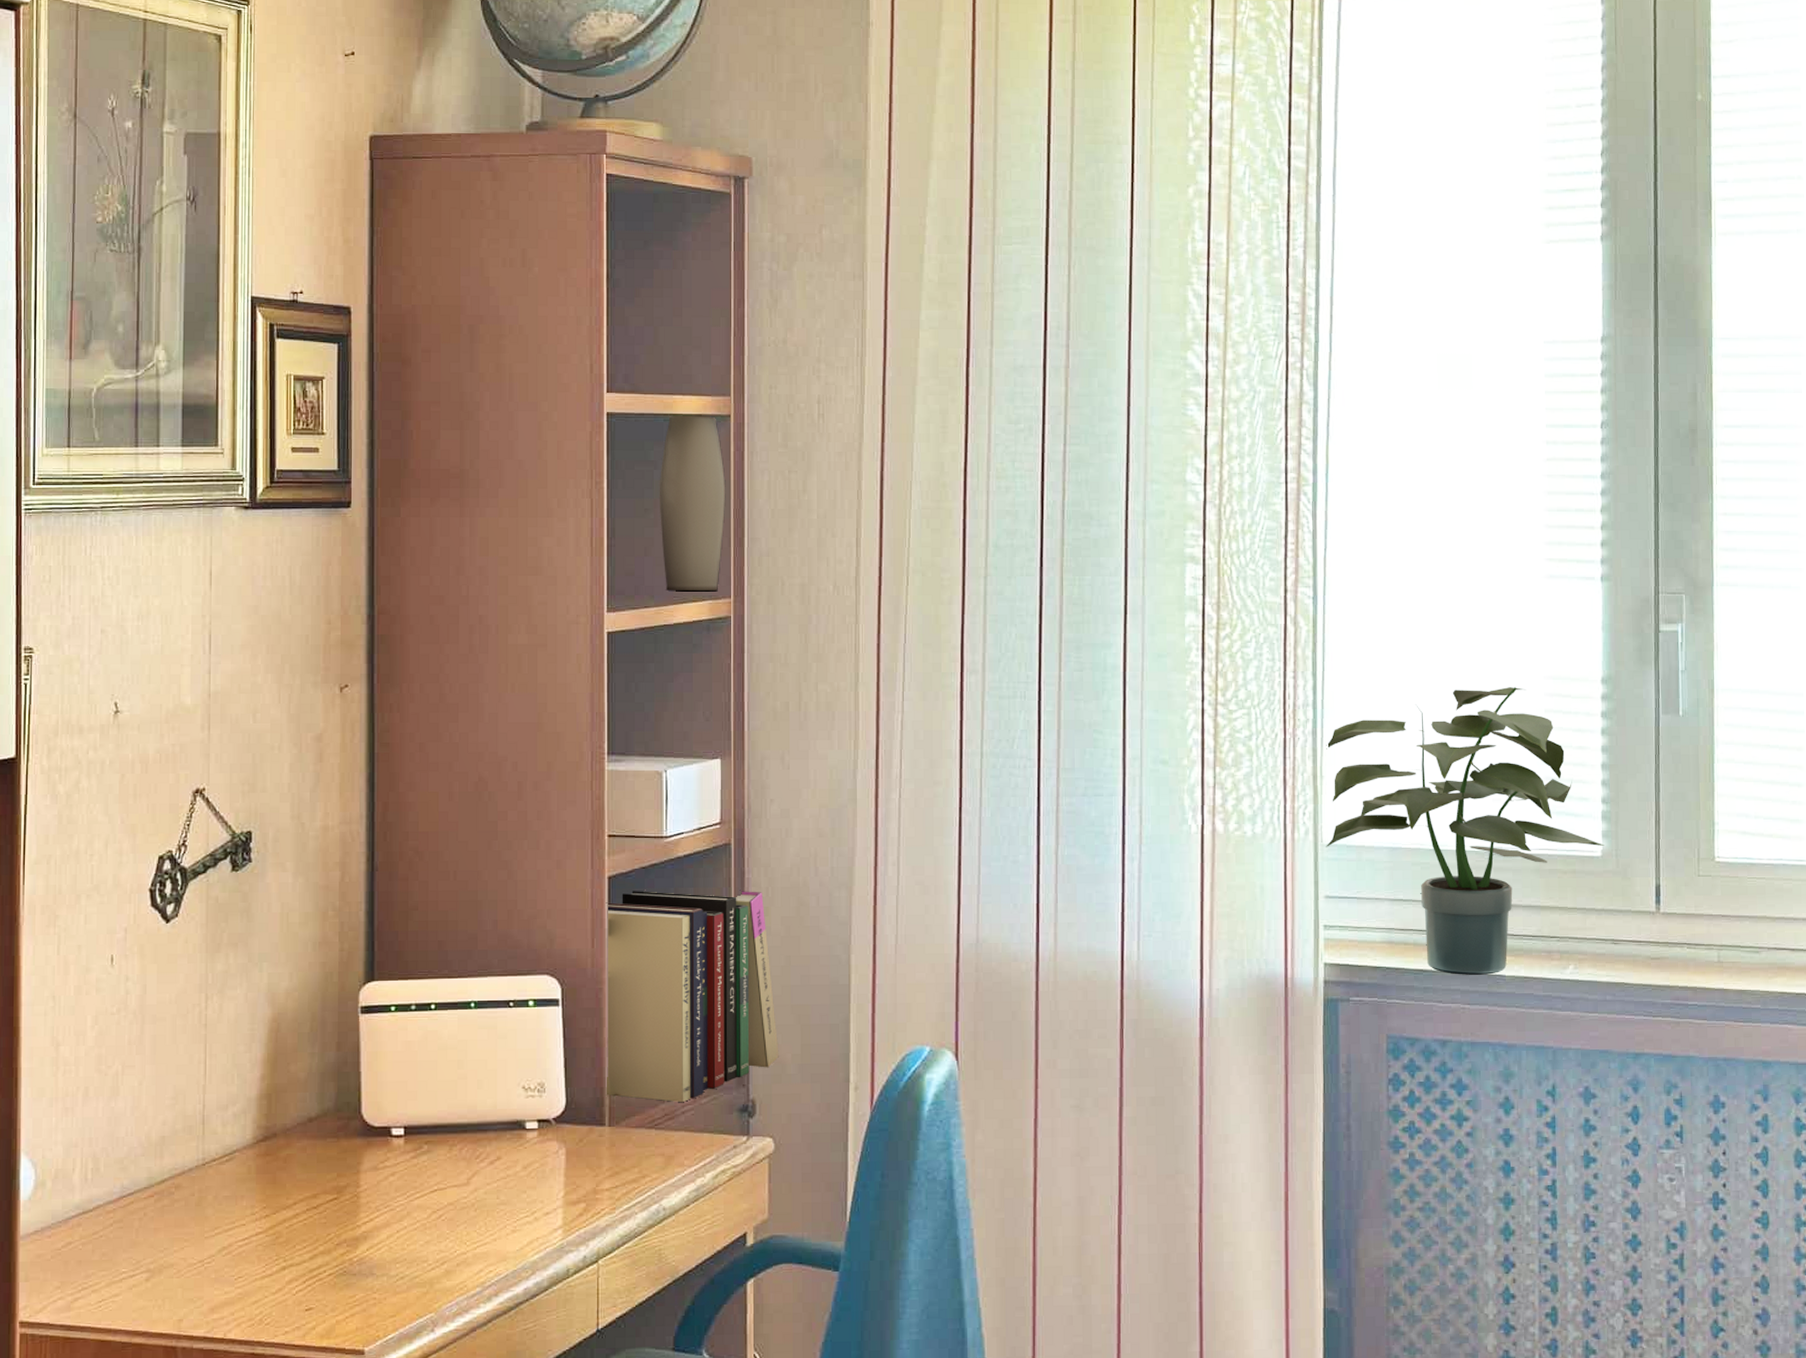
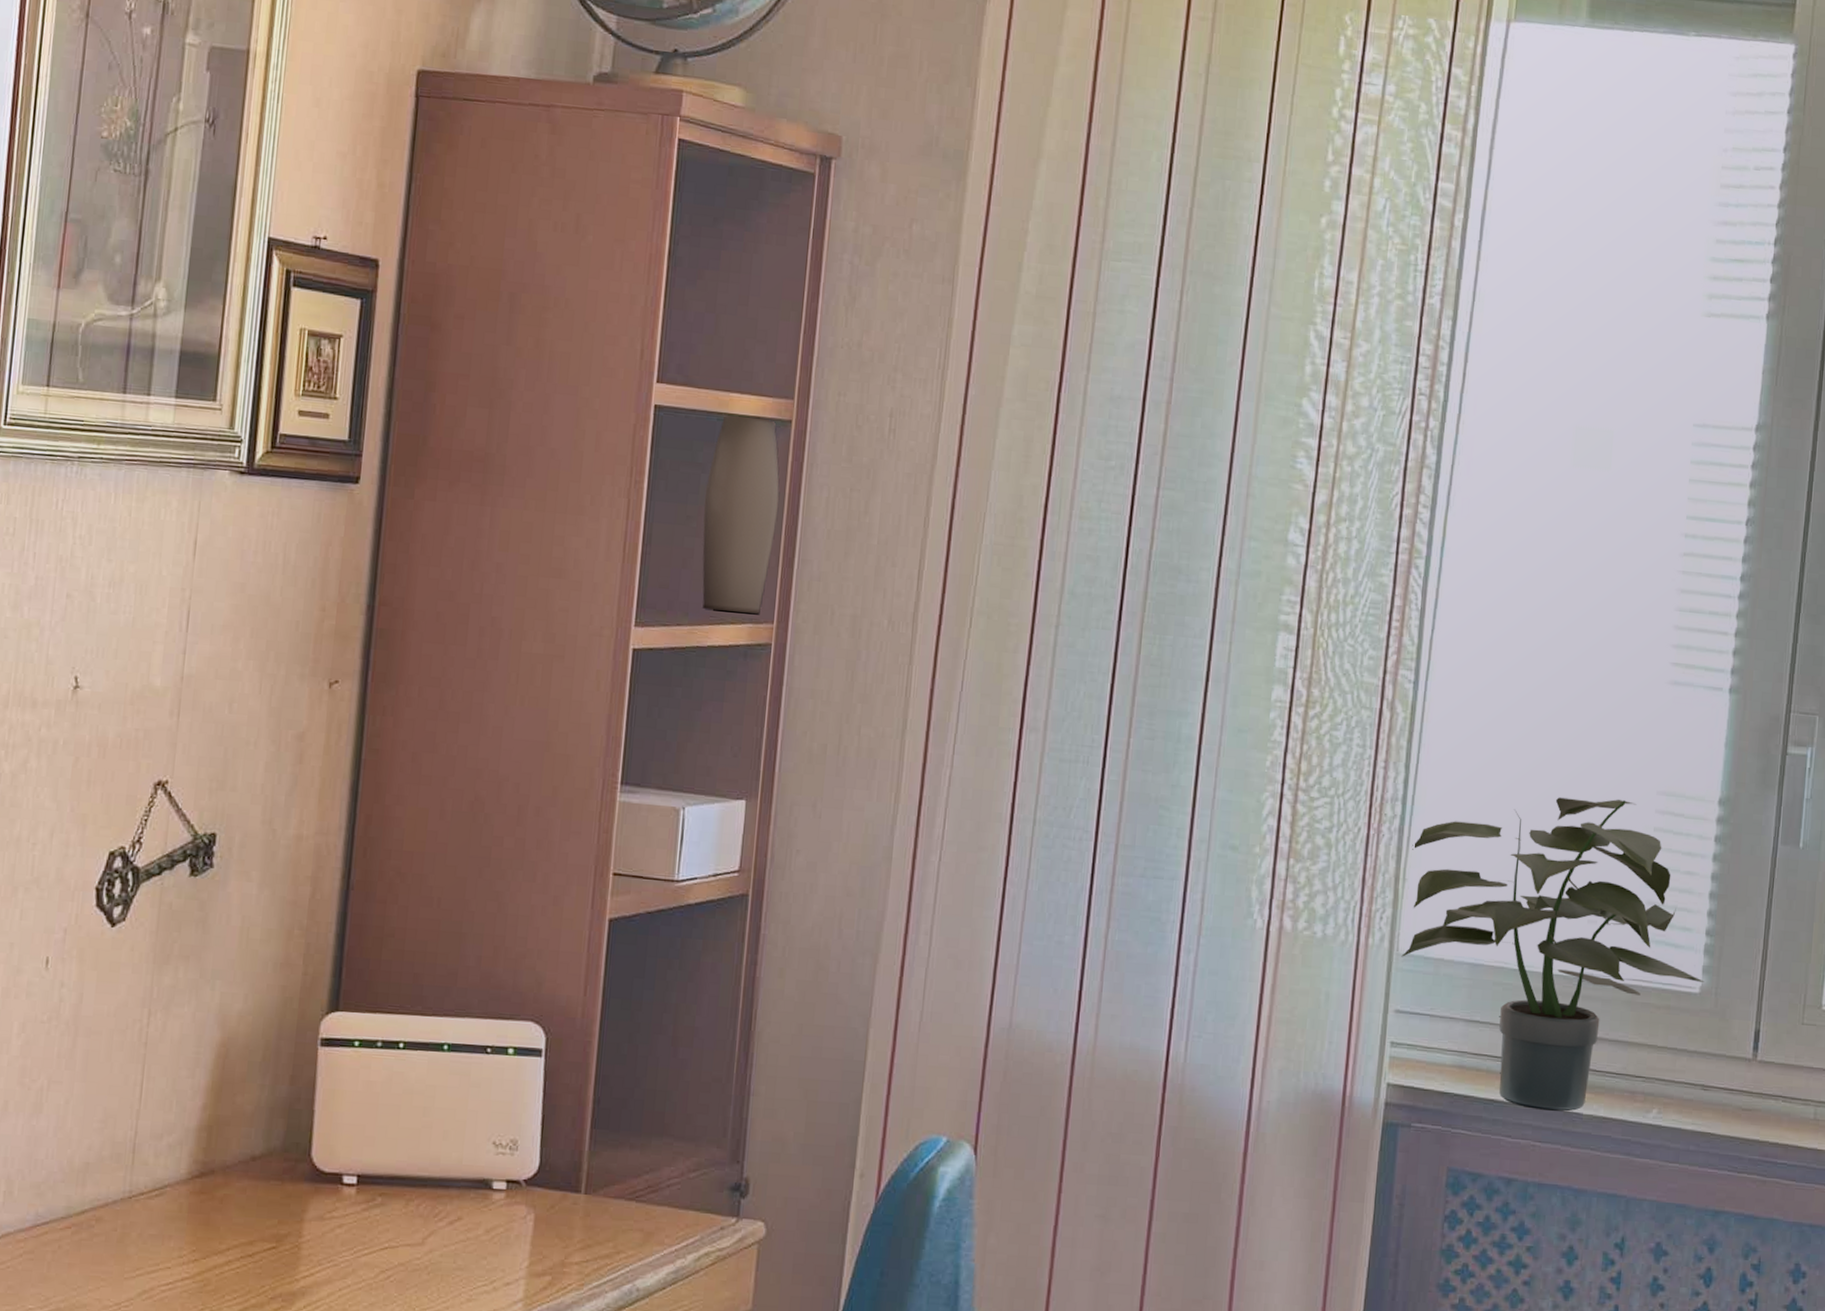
books: present [604,890,779,1102] -> none [583,937,781,1174]

